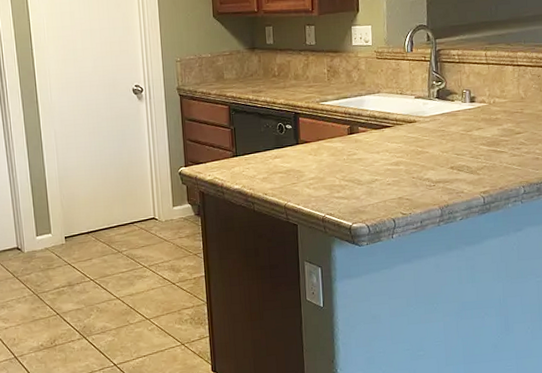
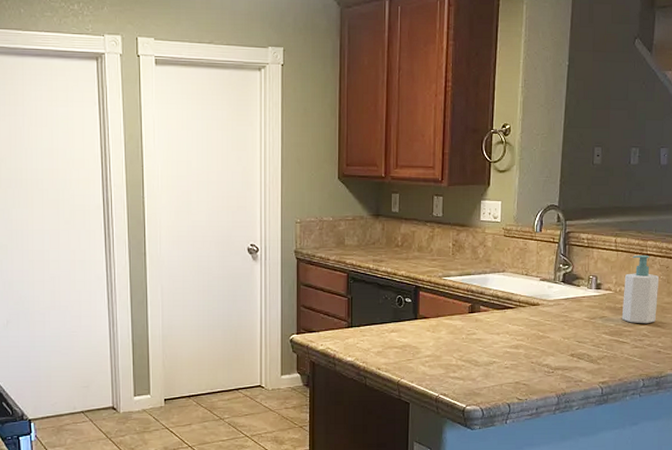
soap bottle: none [497,65,532,133] -> present [621,254,660,324]

